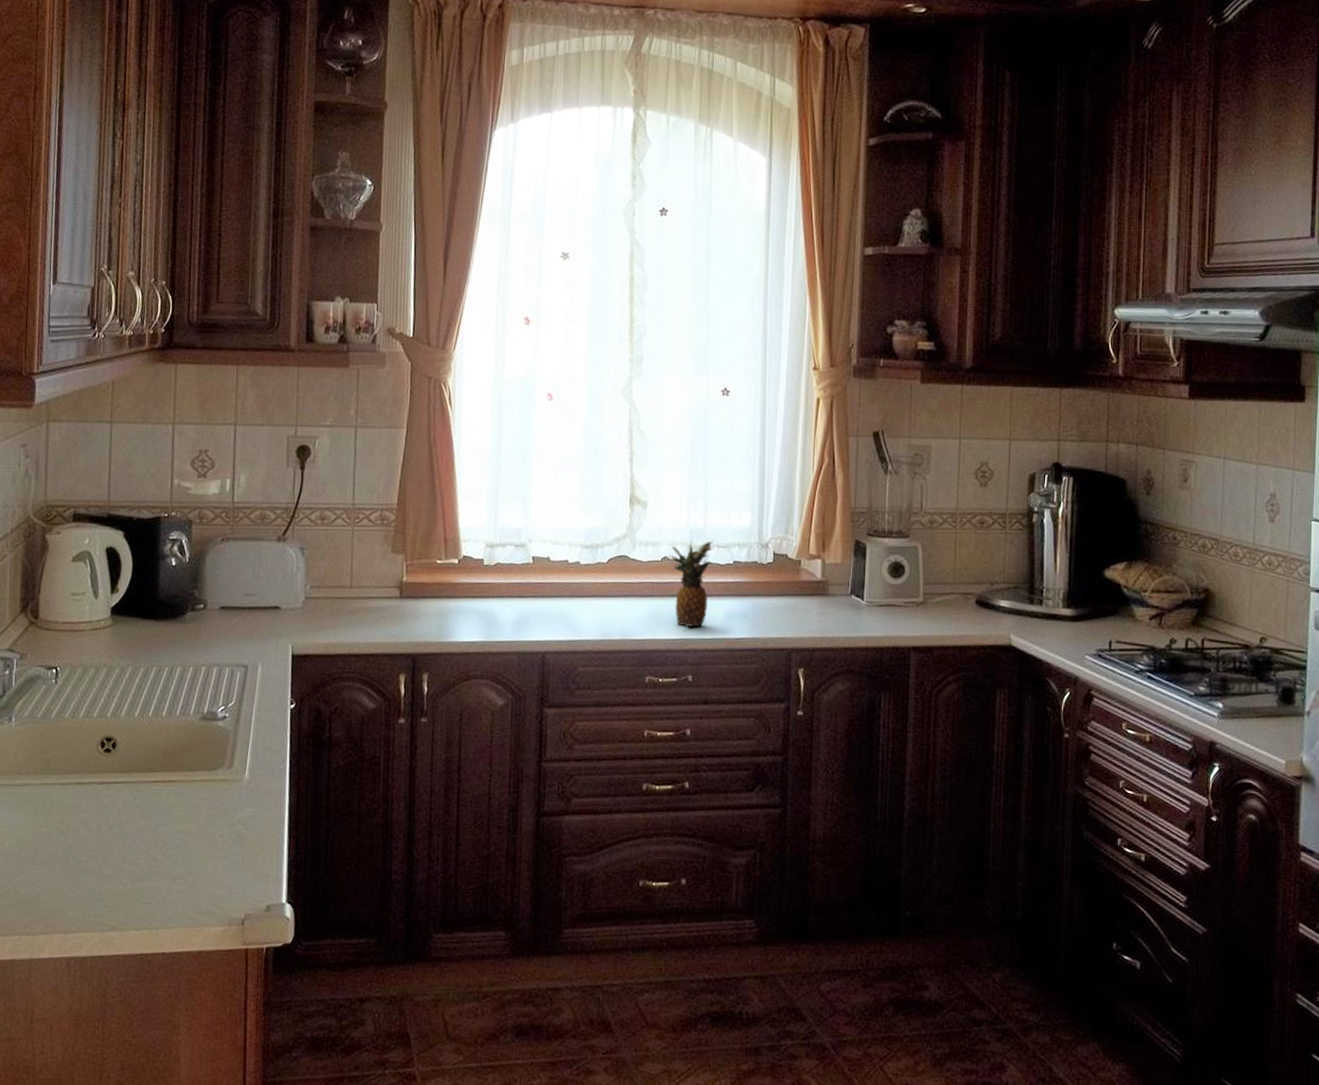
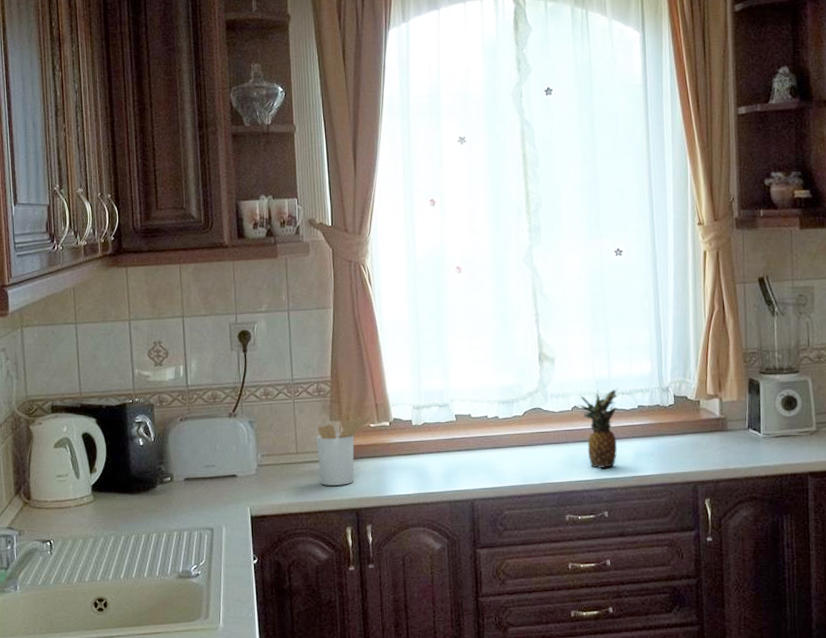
utensil holder: none [374,543,438,627] -> present [316,411,371,486]

